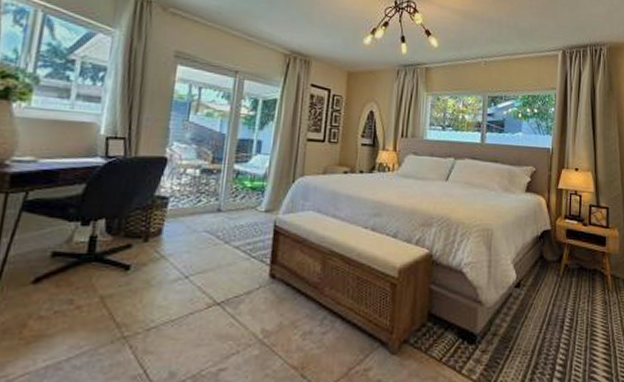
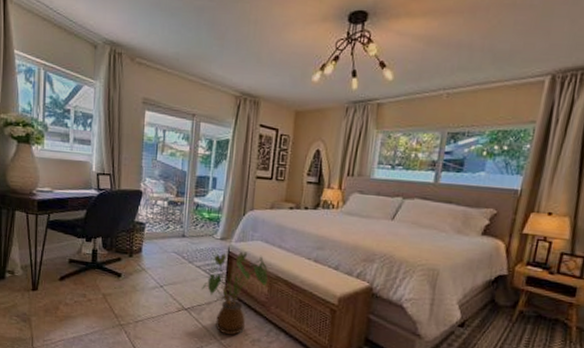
house plant: none [240,224,321,331] -> present [202,251,268,335]

